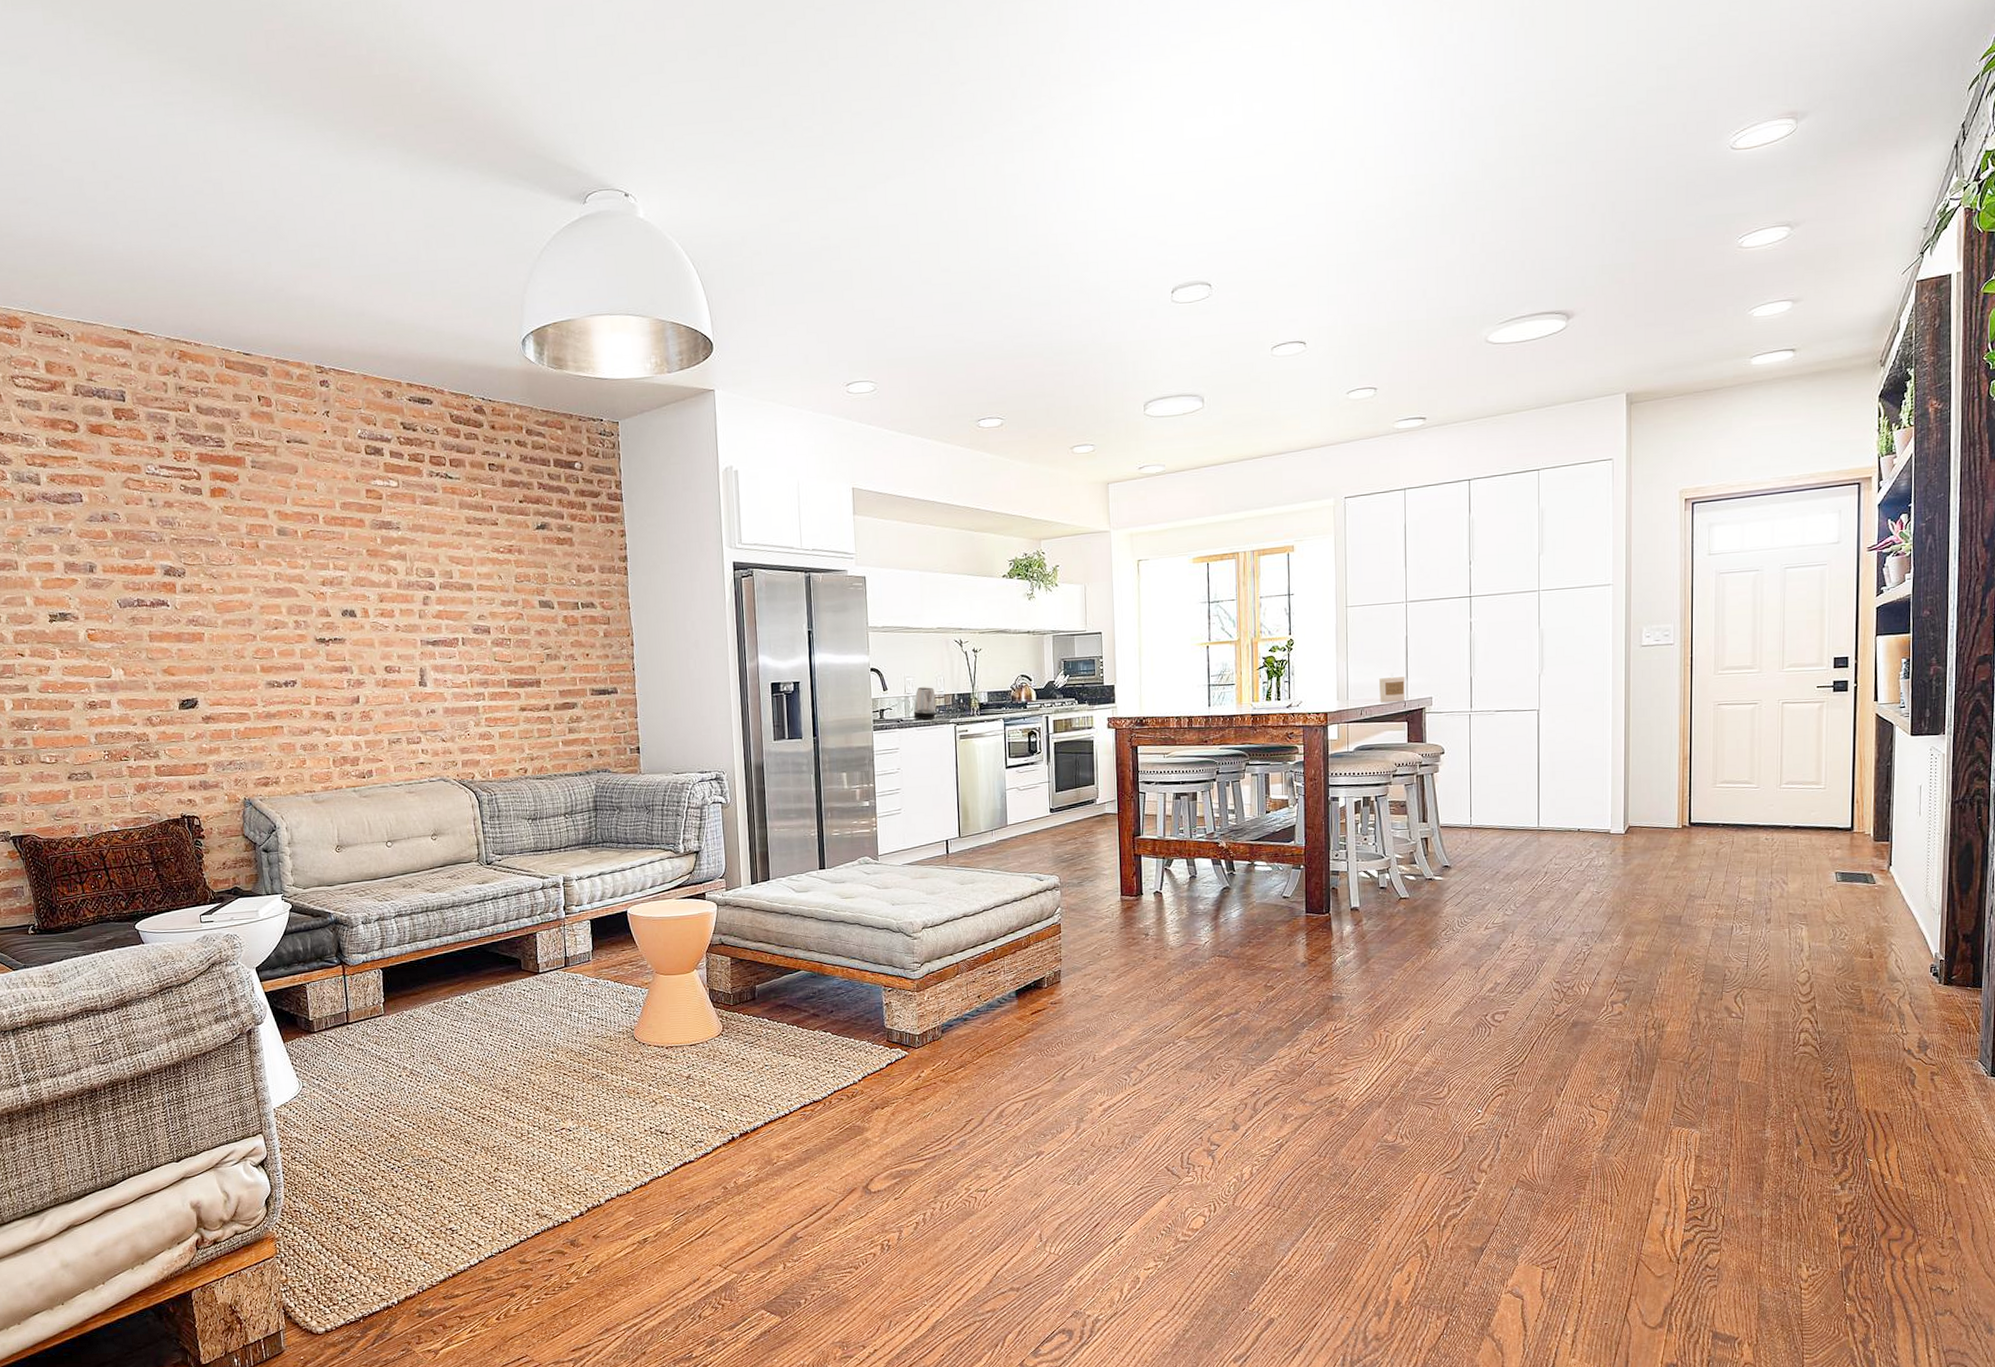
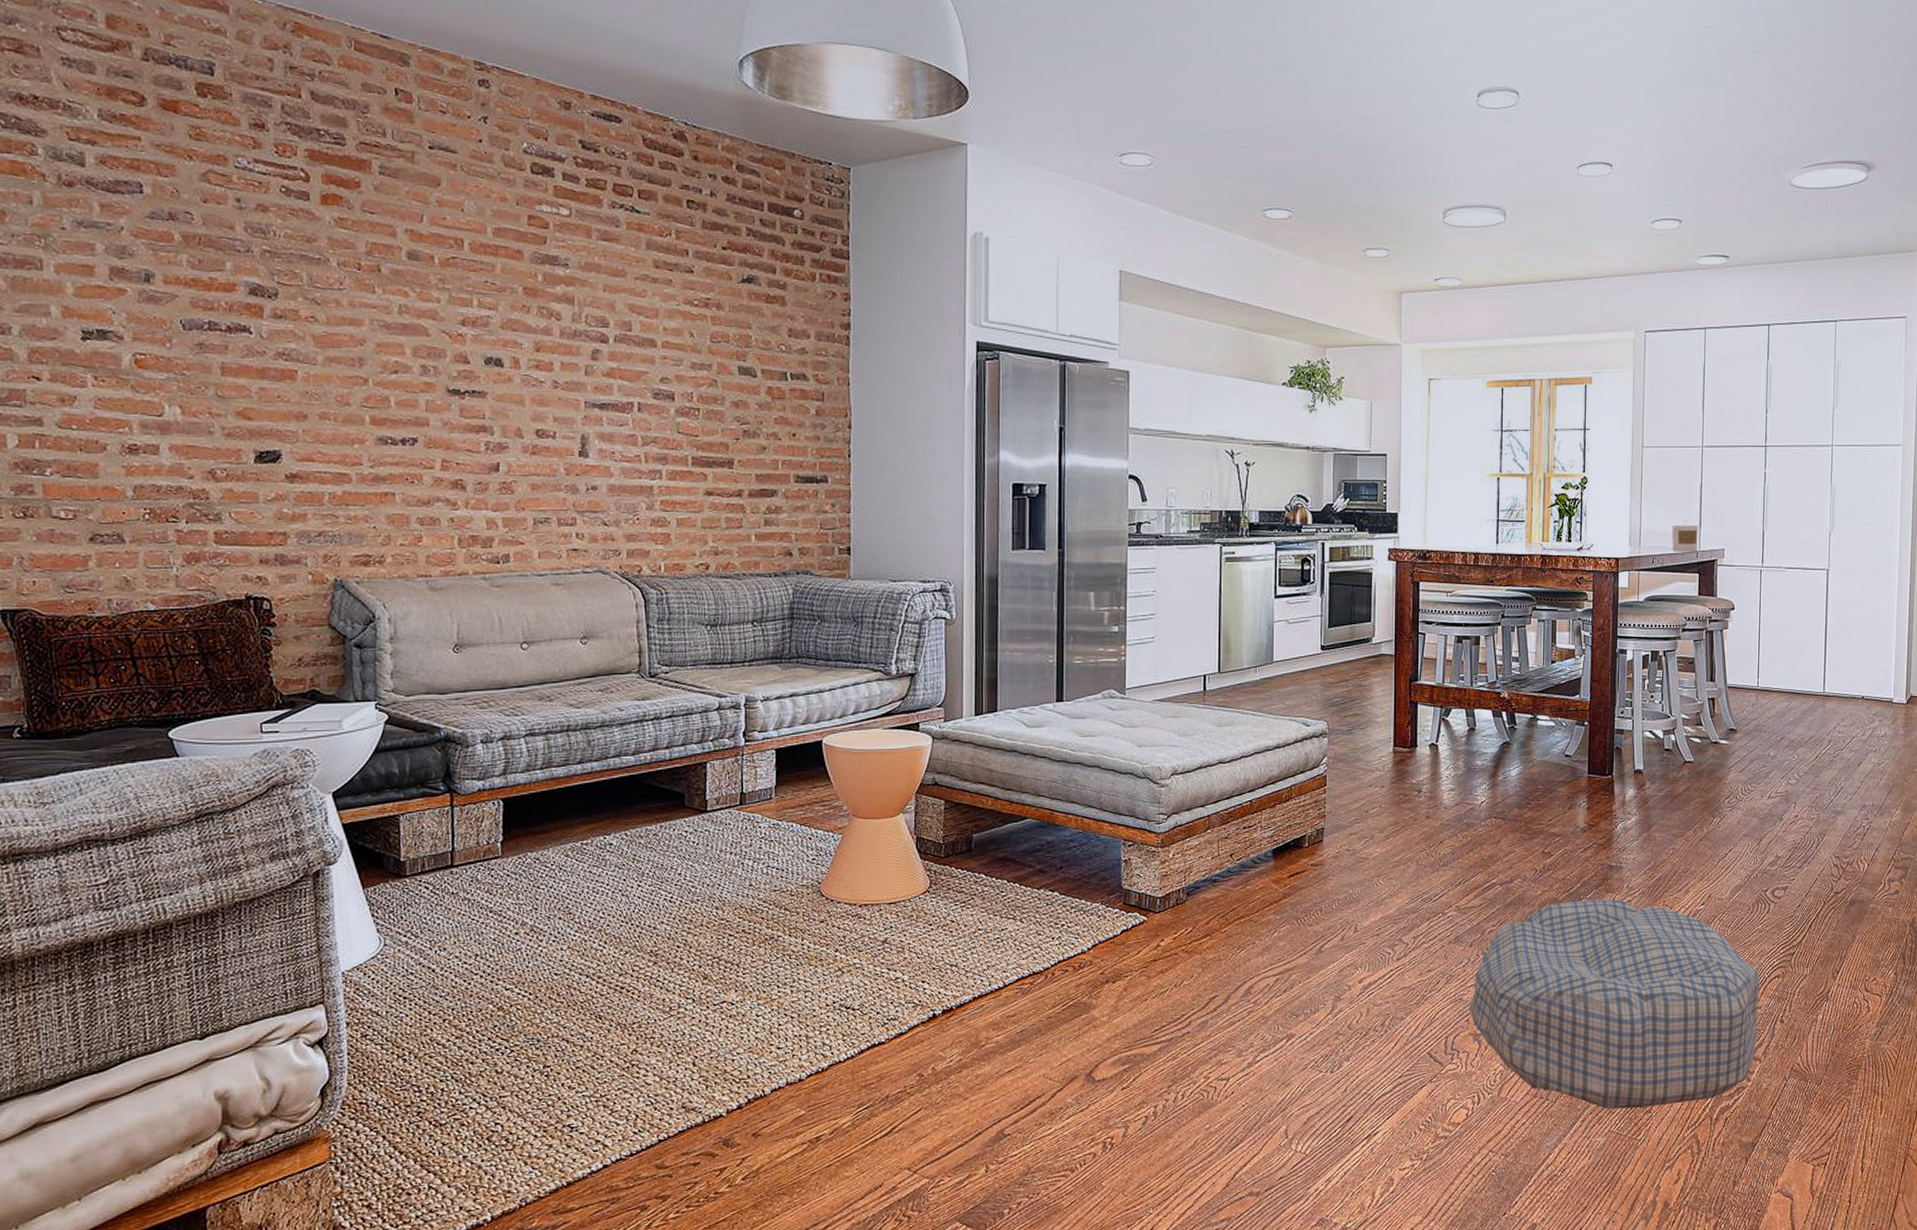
kettle: present [913,686,937,721] -> none [1174,500,1201,538]
dog bed: none [1201,1026,1483,1217] -> present [1469,898,1760,1110]

